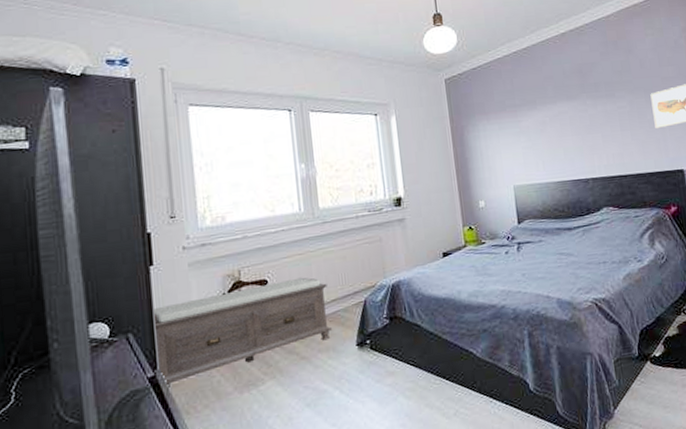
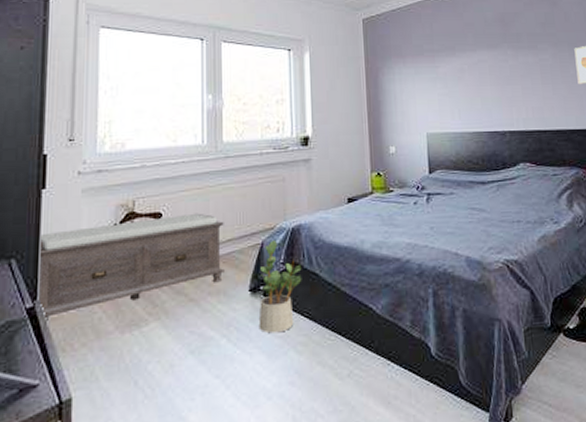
potted plant: none [365,296,406,383] -> present [258,239,302,334]

